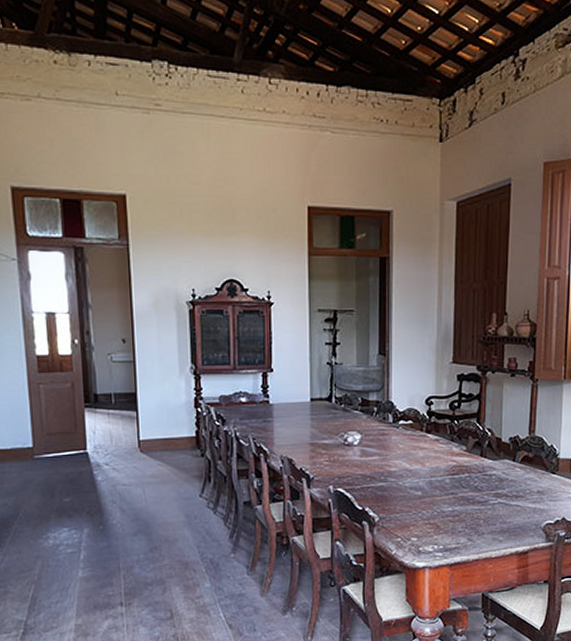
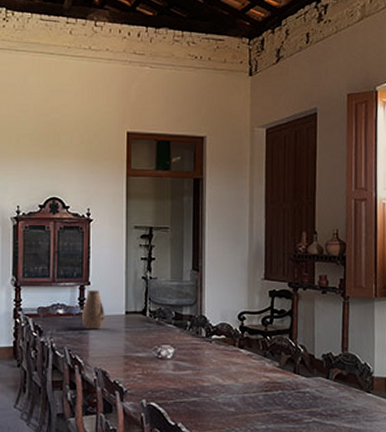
vase: none [265,376,290,418] -> present [81,289,106,330]

